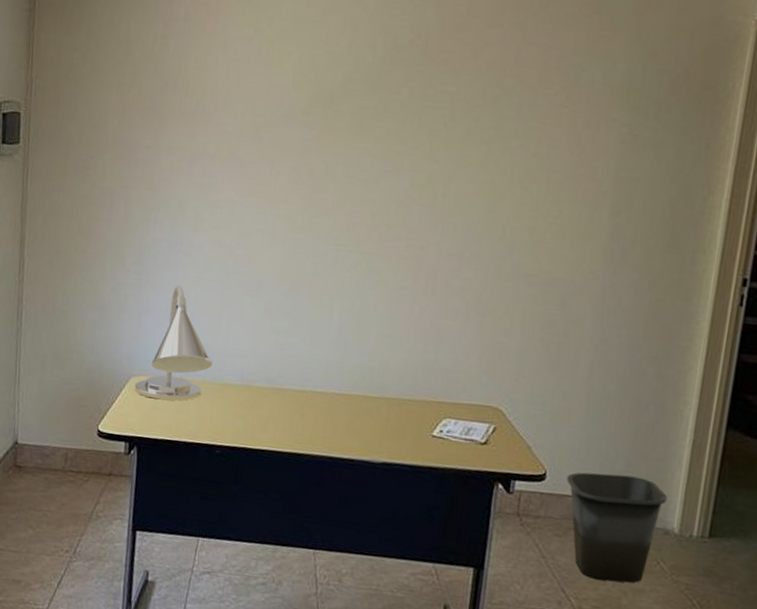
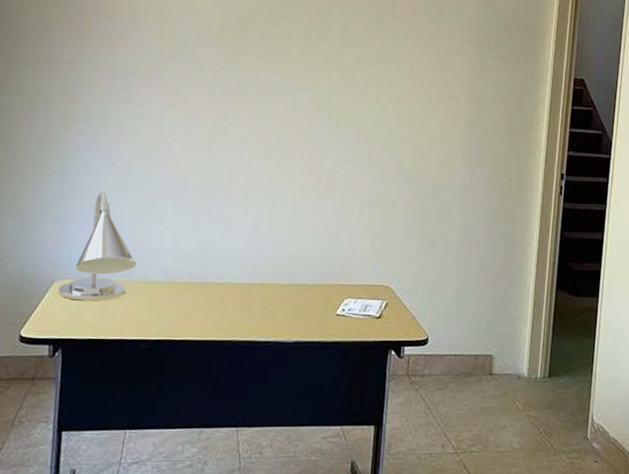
waste bin: present [566,472,668,583] -> none [444,333,519,422]

